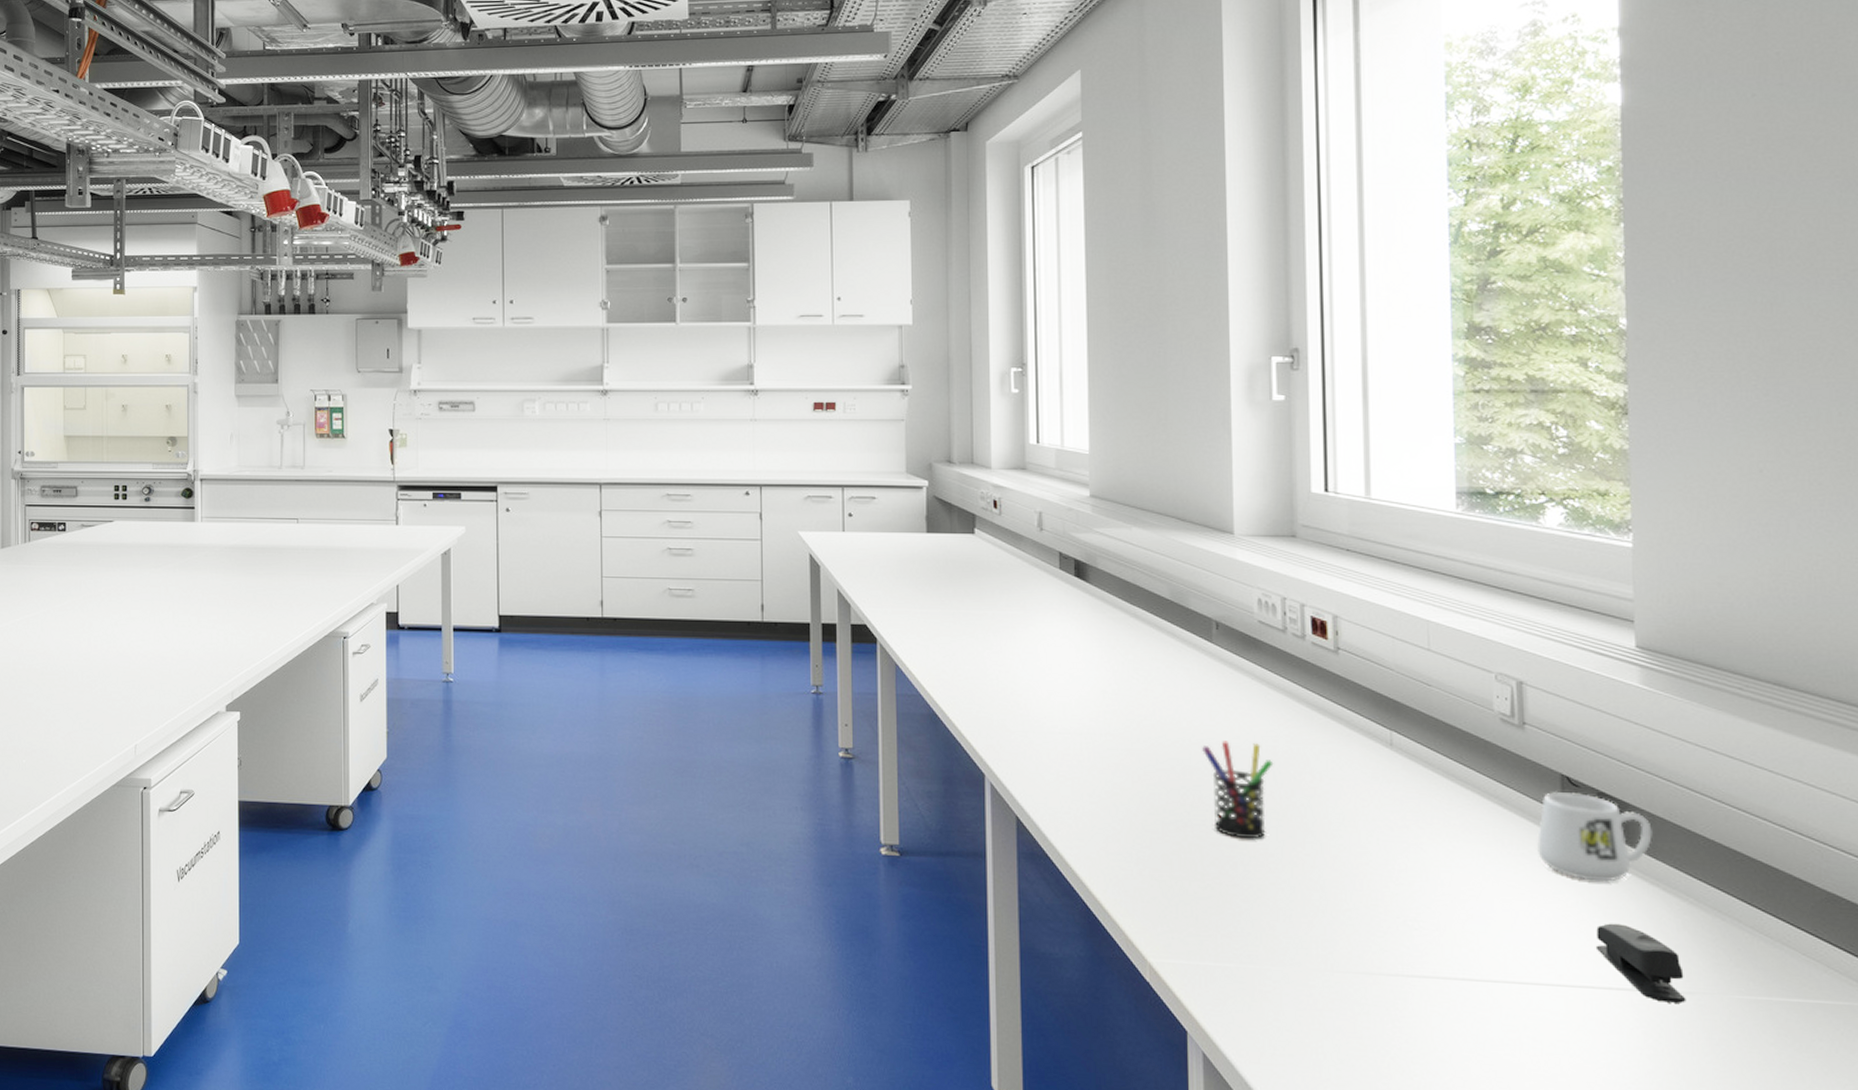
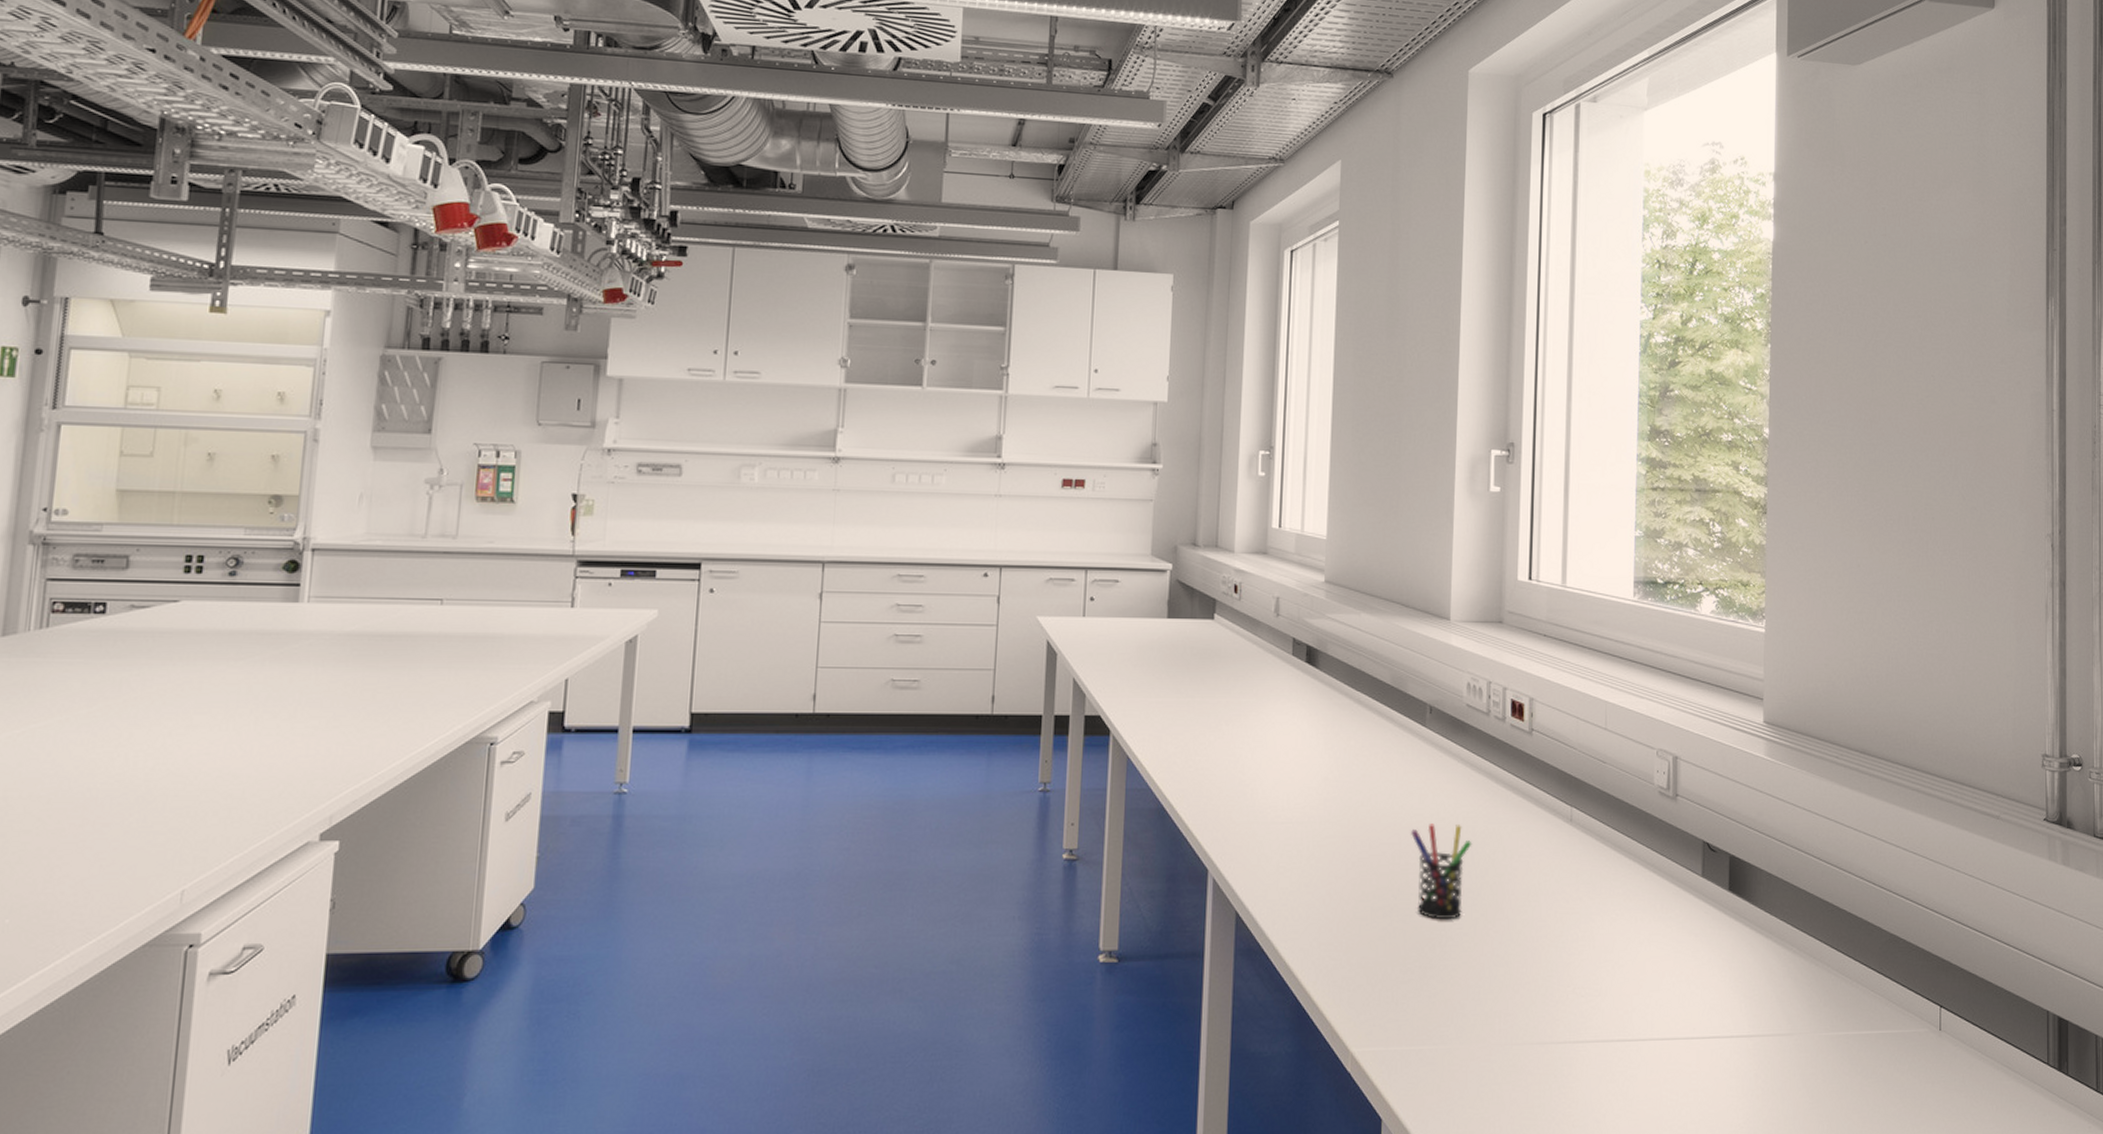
mug: present [1537,791,1652,882] -> none [1682,856,1769,938]
stapler: present [1595,923,1686,1003] -> none [1722,976,1787,1045]

